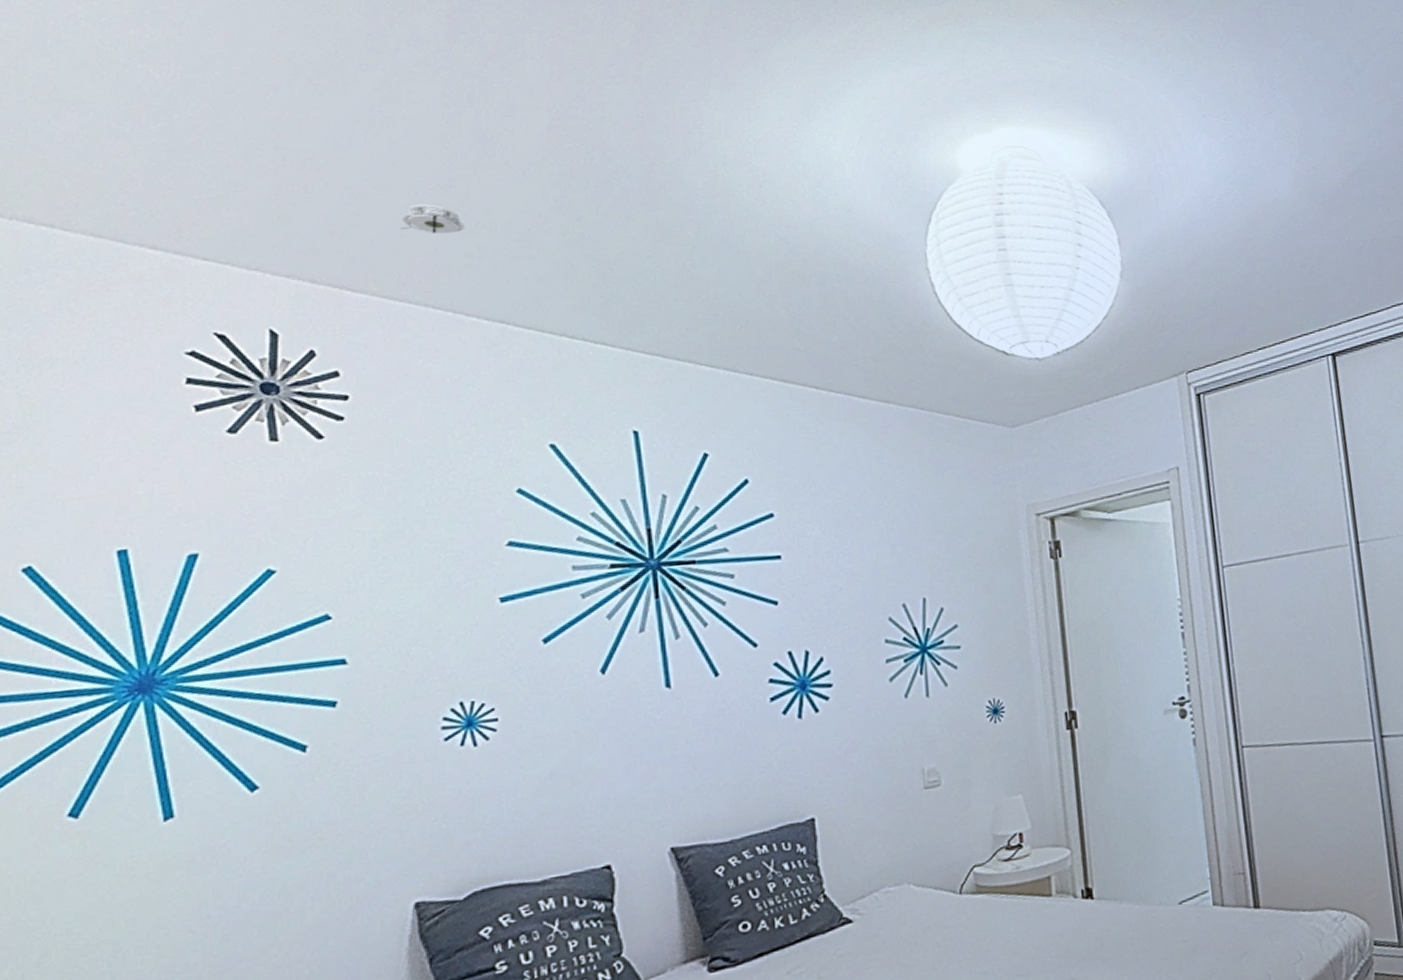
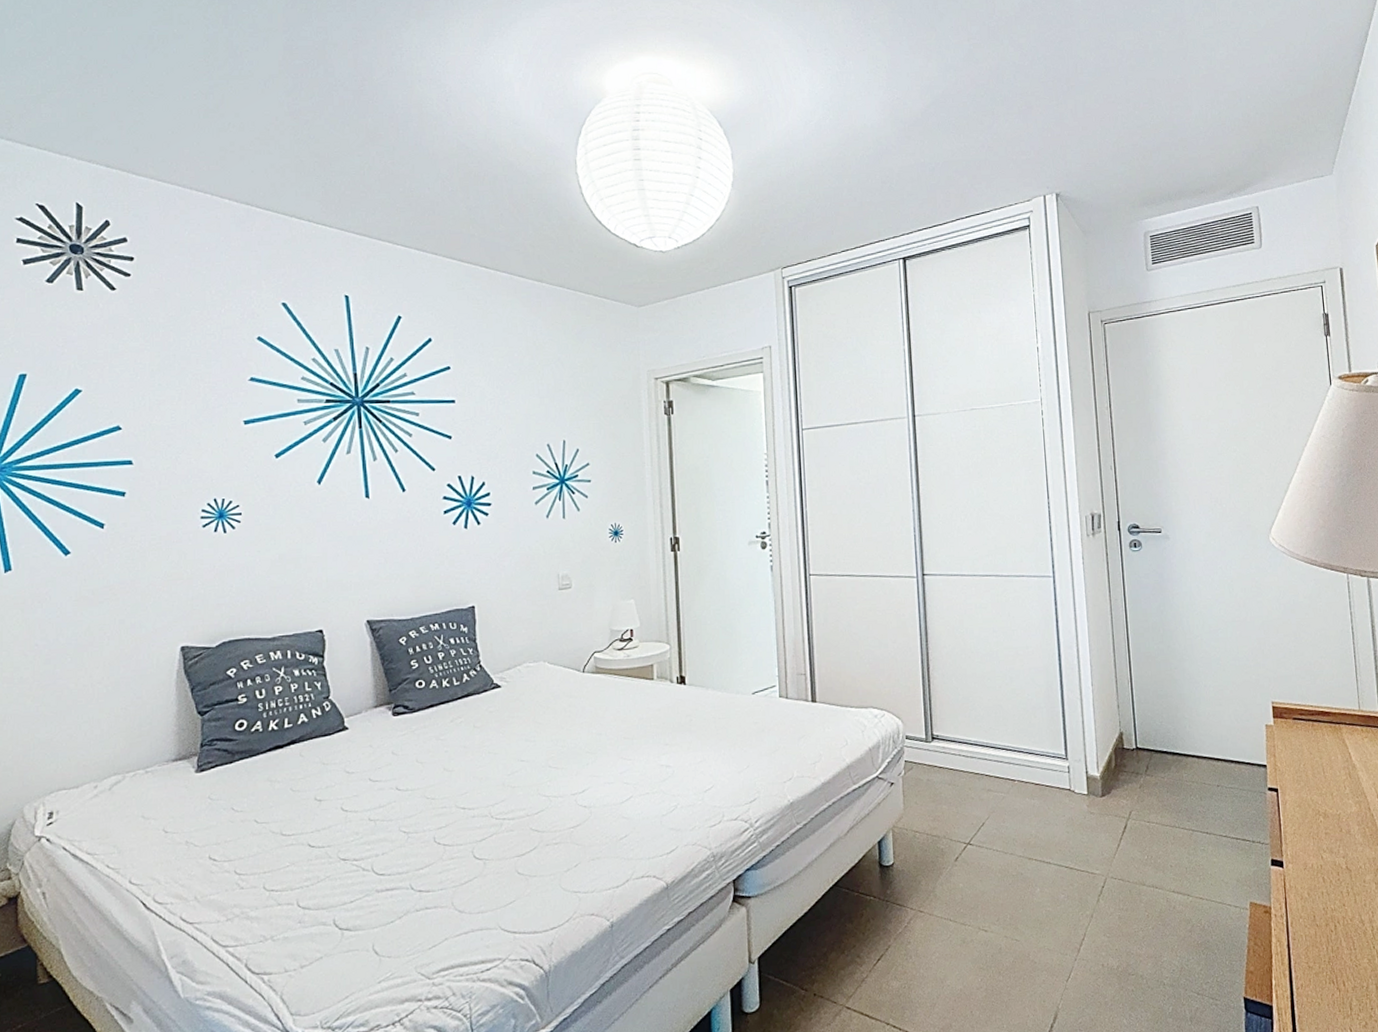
smoke detector: present [401,204,465,234] -> none [173,107,220,132]

